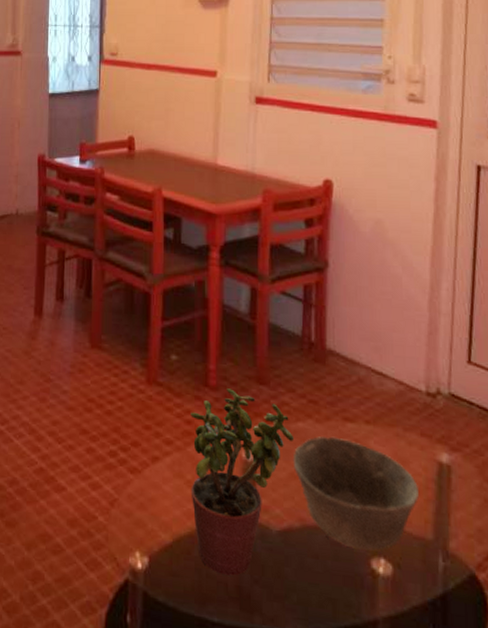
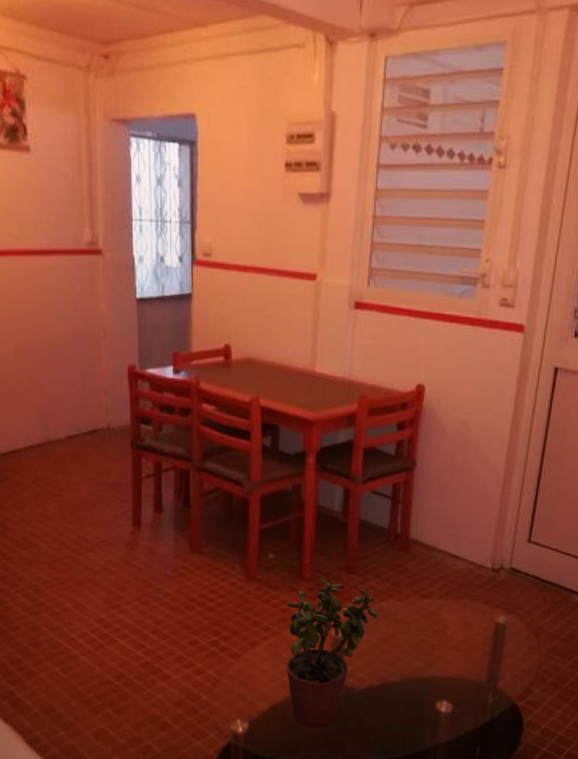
bowl: present [293,436,419,552] -> none [376,611,478,697]

